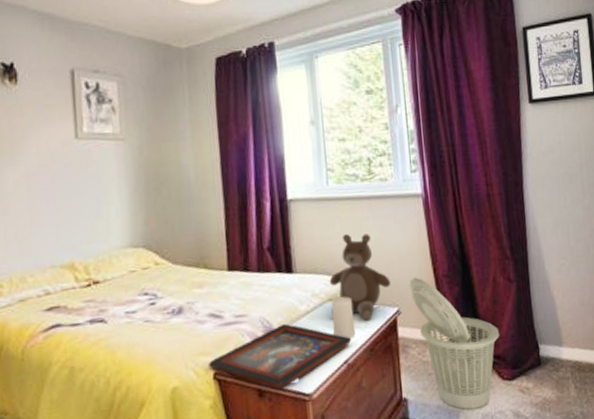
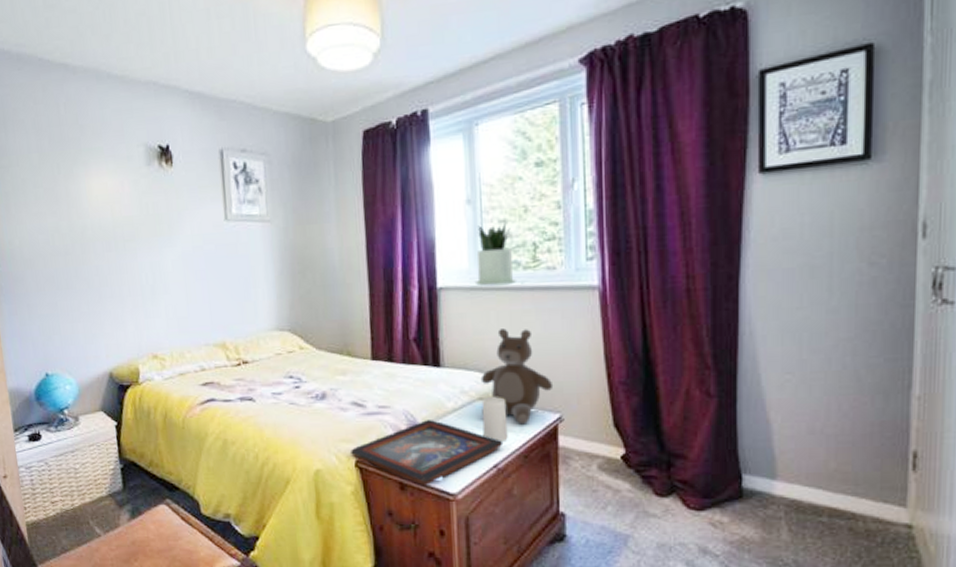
planter: none [320,140,357,197] -> present [474,222,518,287]
laundry basket: present [409,277,500,410] -> none [575,382,689,536]

